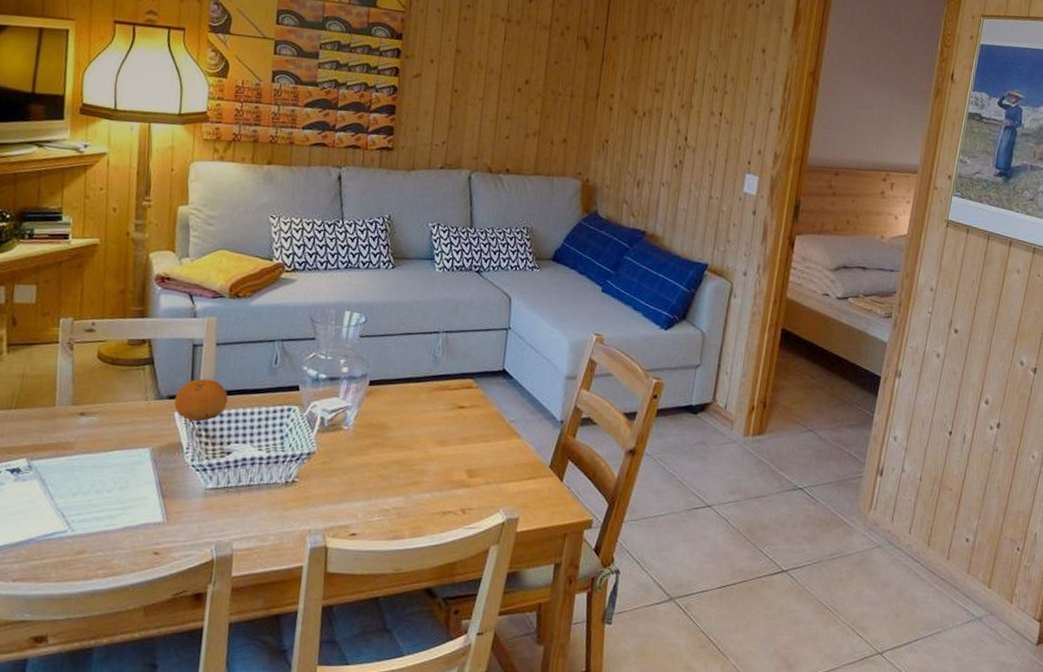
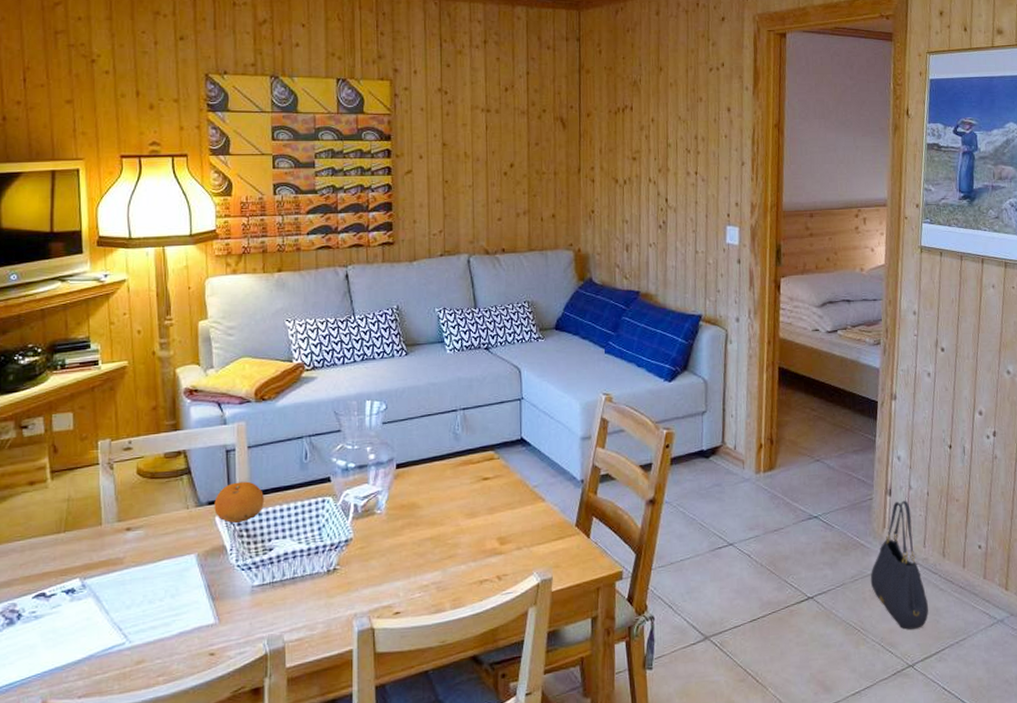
handbag: none [849,483,906,616] -> present [870,500,928,629]

